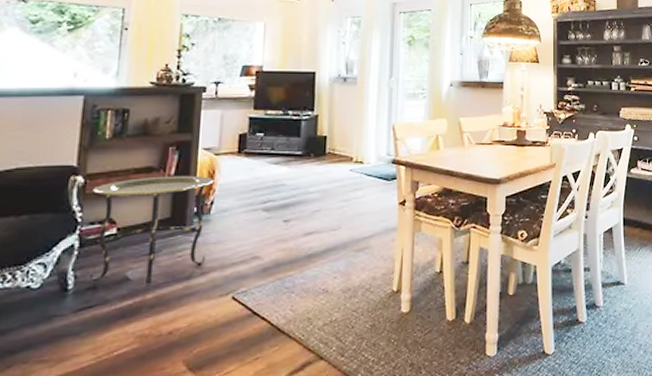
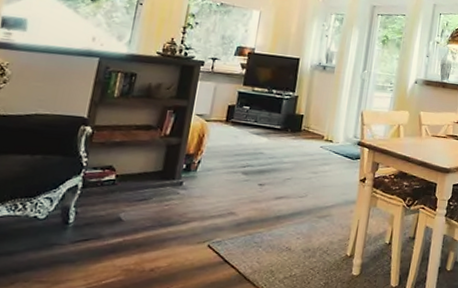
side table: present [89,175,214,287] -> none [87,133,203,228]

